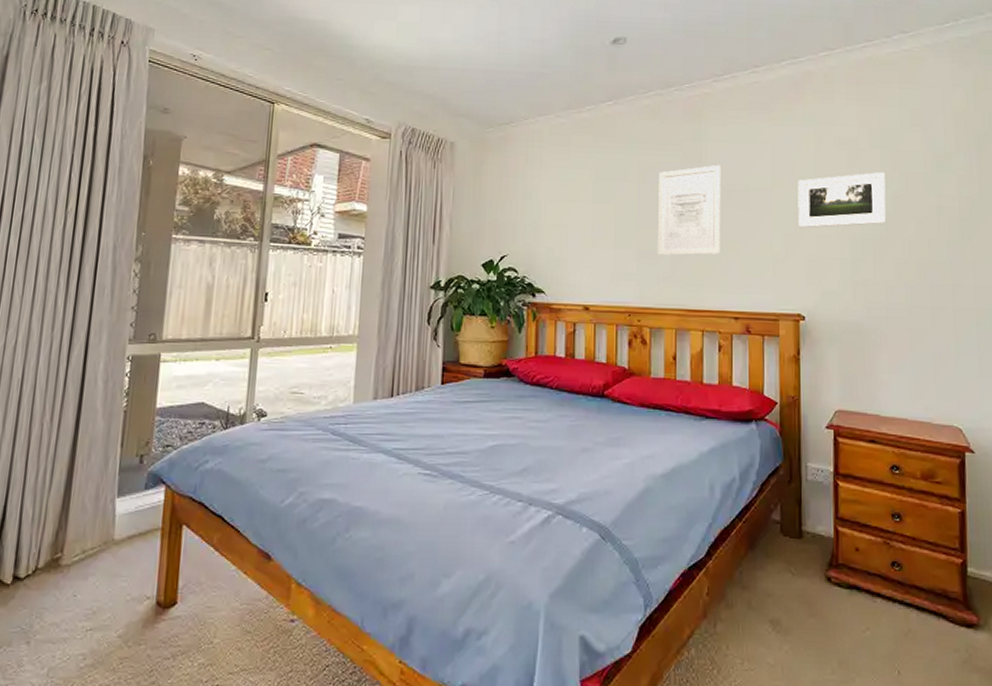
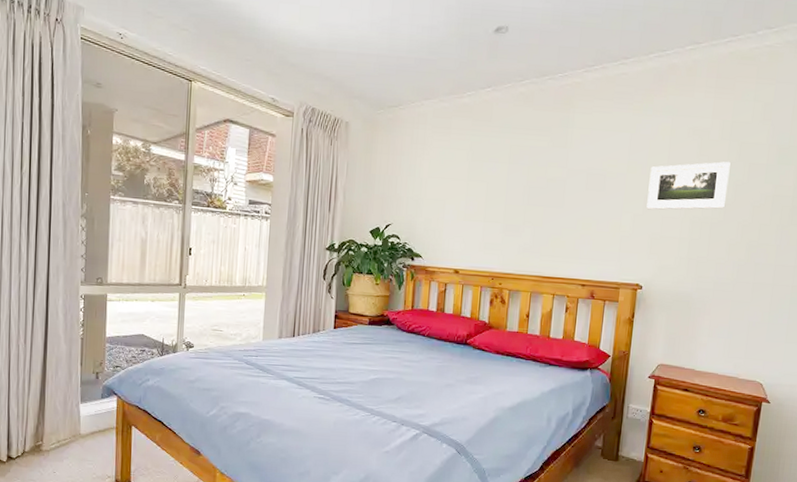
wall art: present [657,164,721,256] -> none [520,150,584,230]

